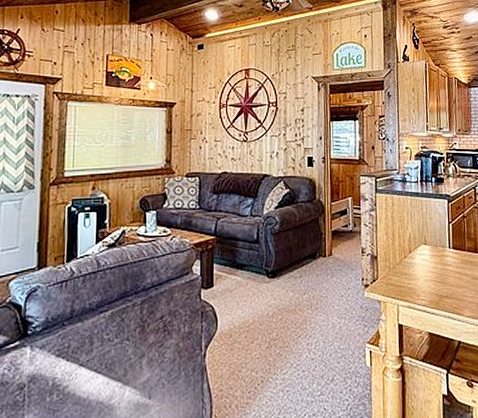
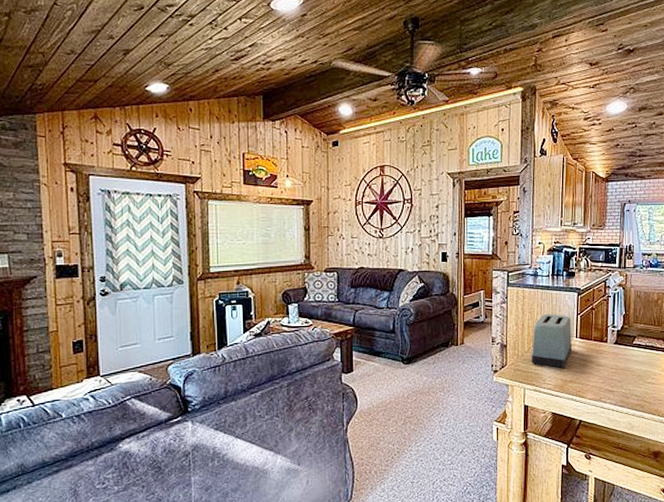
toaster: none [403,222,445,282] -> present [531,314,572,368]

